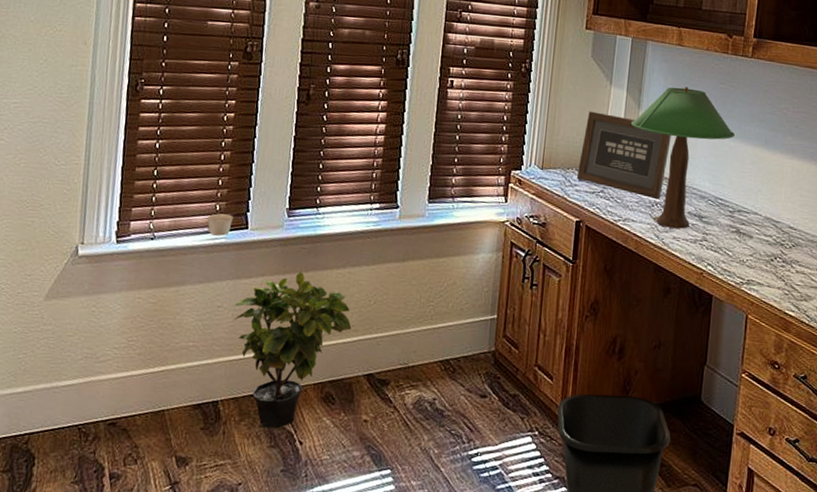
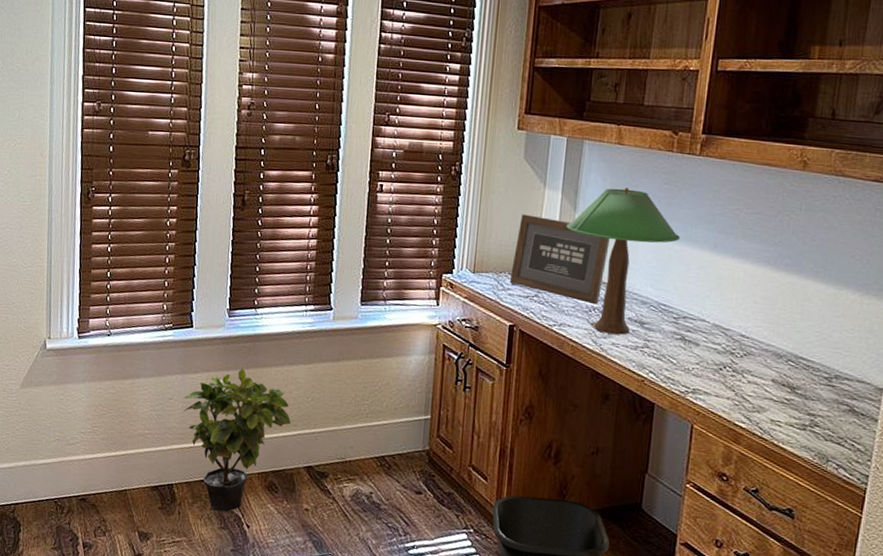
candle: present [207,213,233,236] -> none [156,313,179,334]

